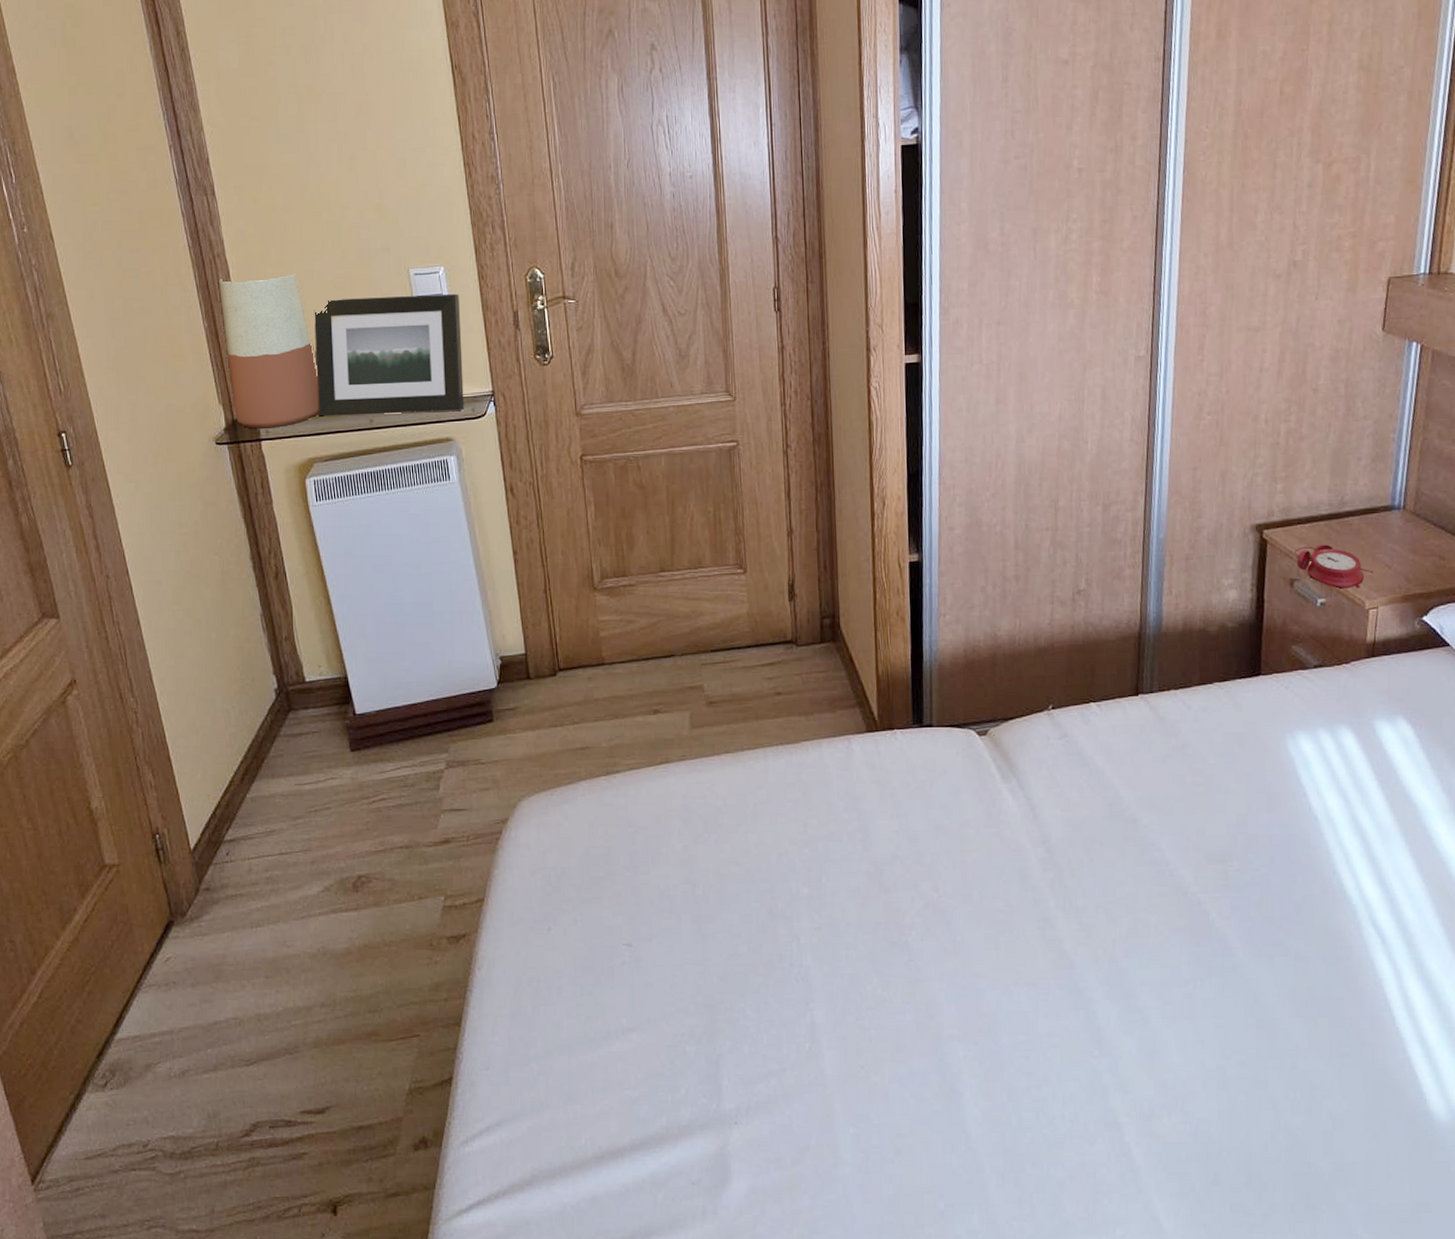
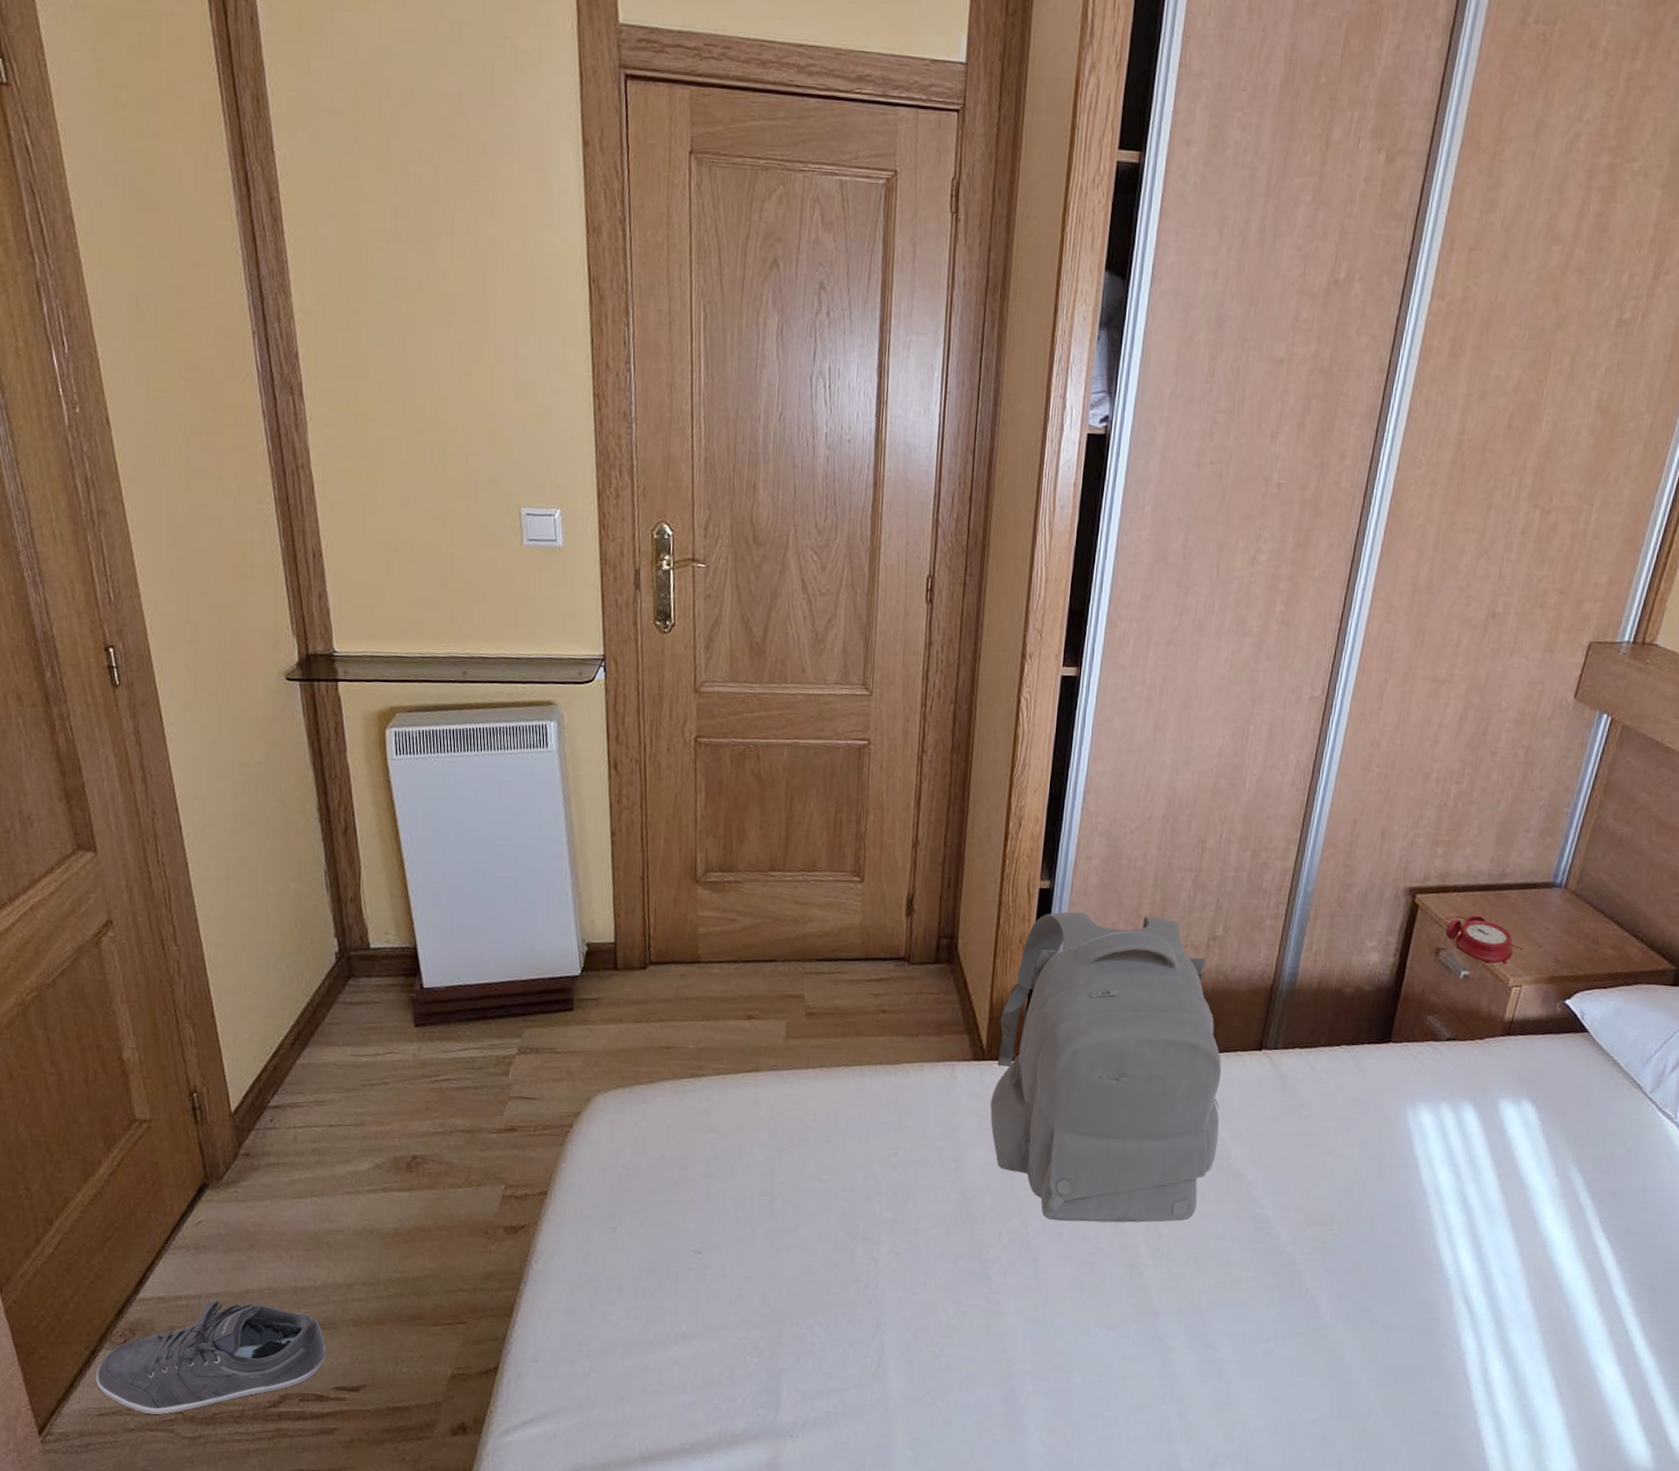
shoe: none [81,1034,292,1153] -> present [96,1300,327,1415]
vase: present [218,274,320,429] -> none [300,492,409,669]
picture frame: present [314,294,464,417] -> none [406,531,575,673]
backpack: none [888,577,1109,882] -> present [990,911,1222,1223]

